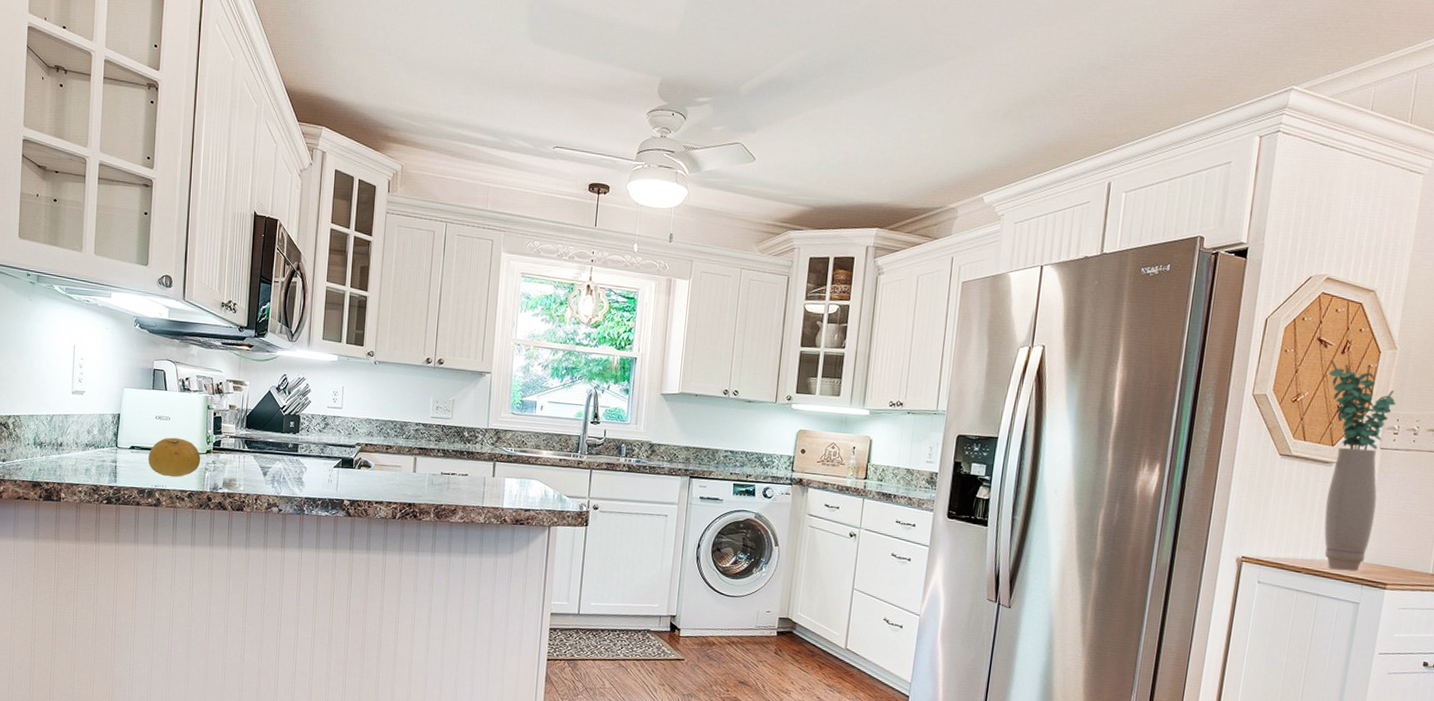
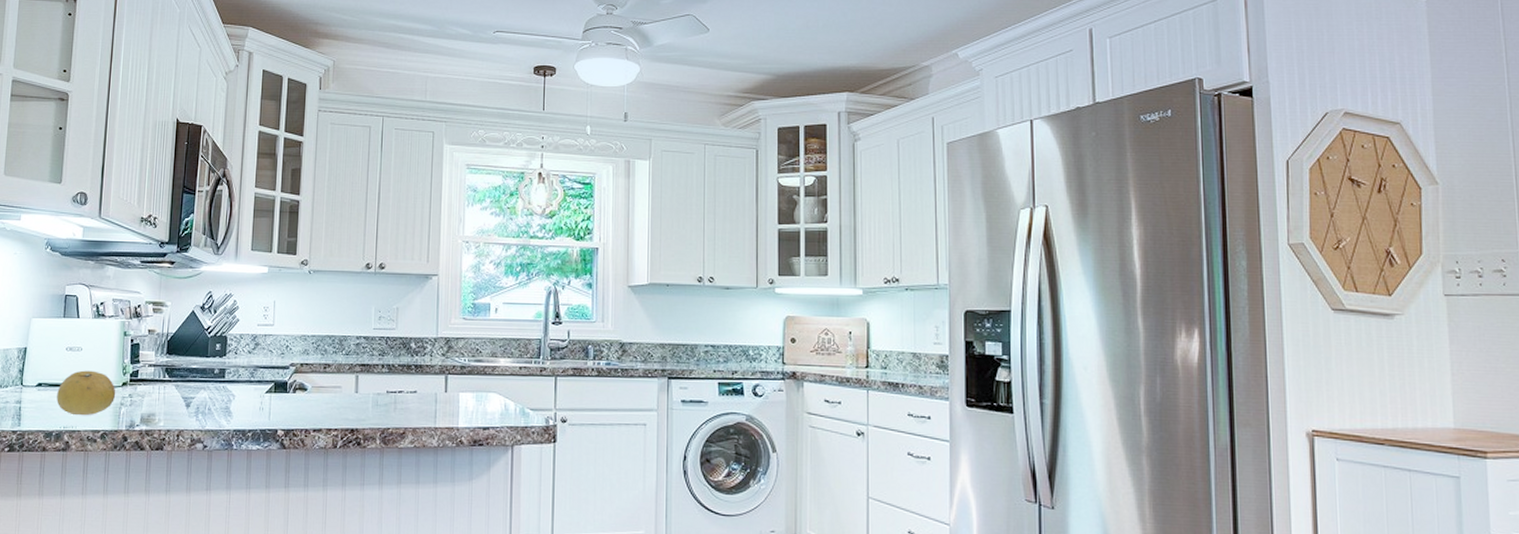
vase: present [1324,359,1396,572] -> none [1368,200,1456,440]

